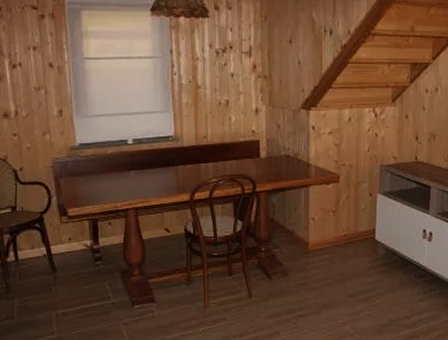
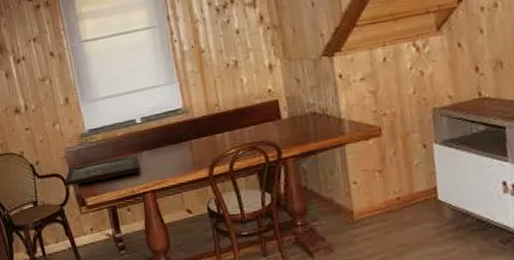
board game: none [47,173,126,196] -> present [64,154,140,187]

